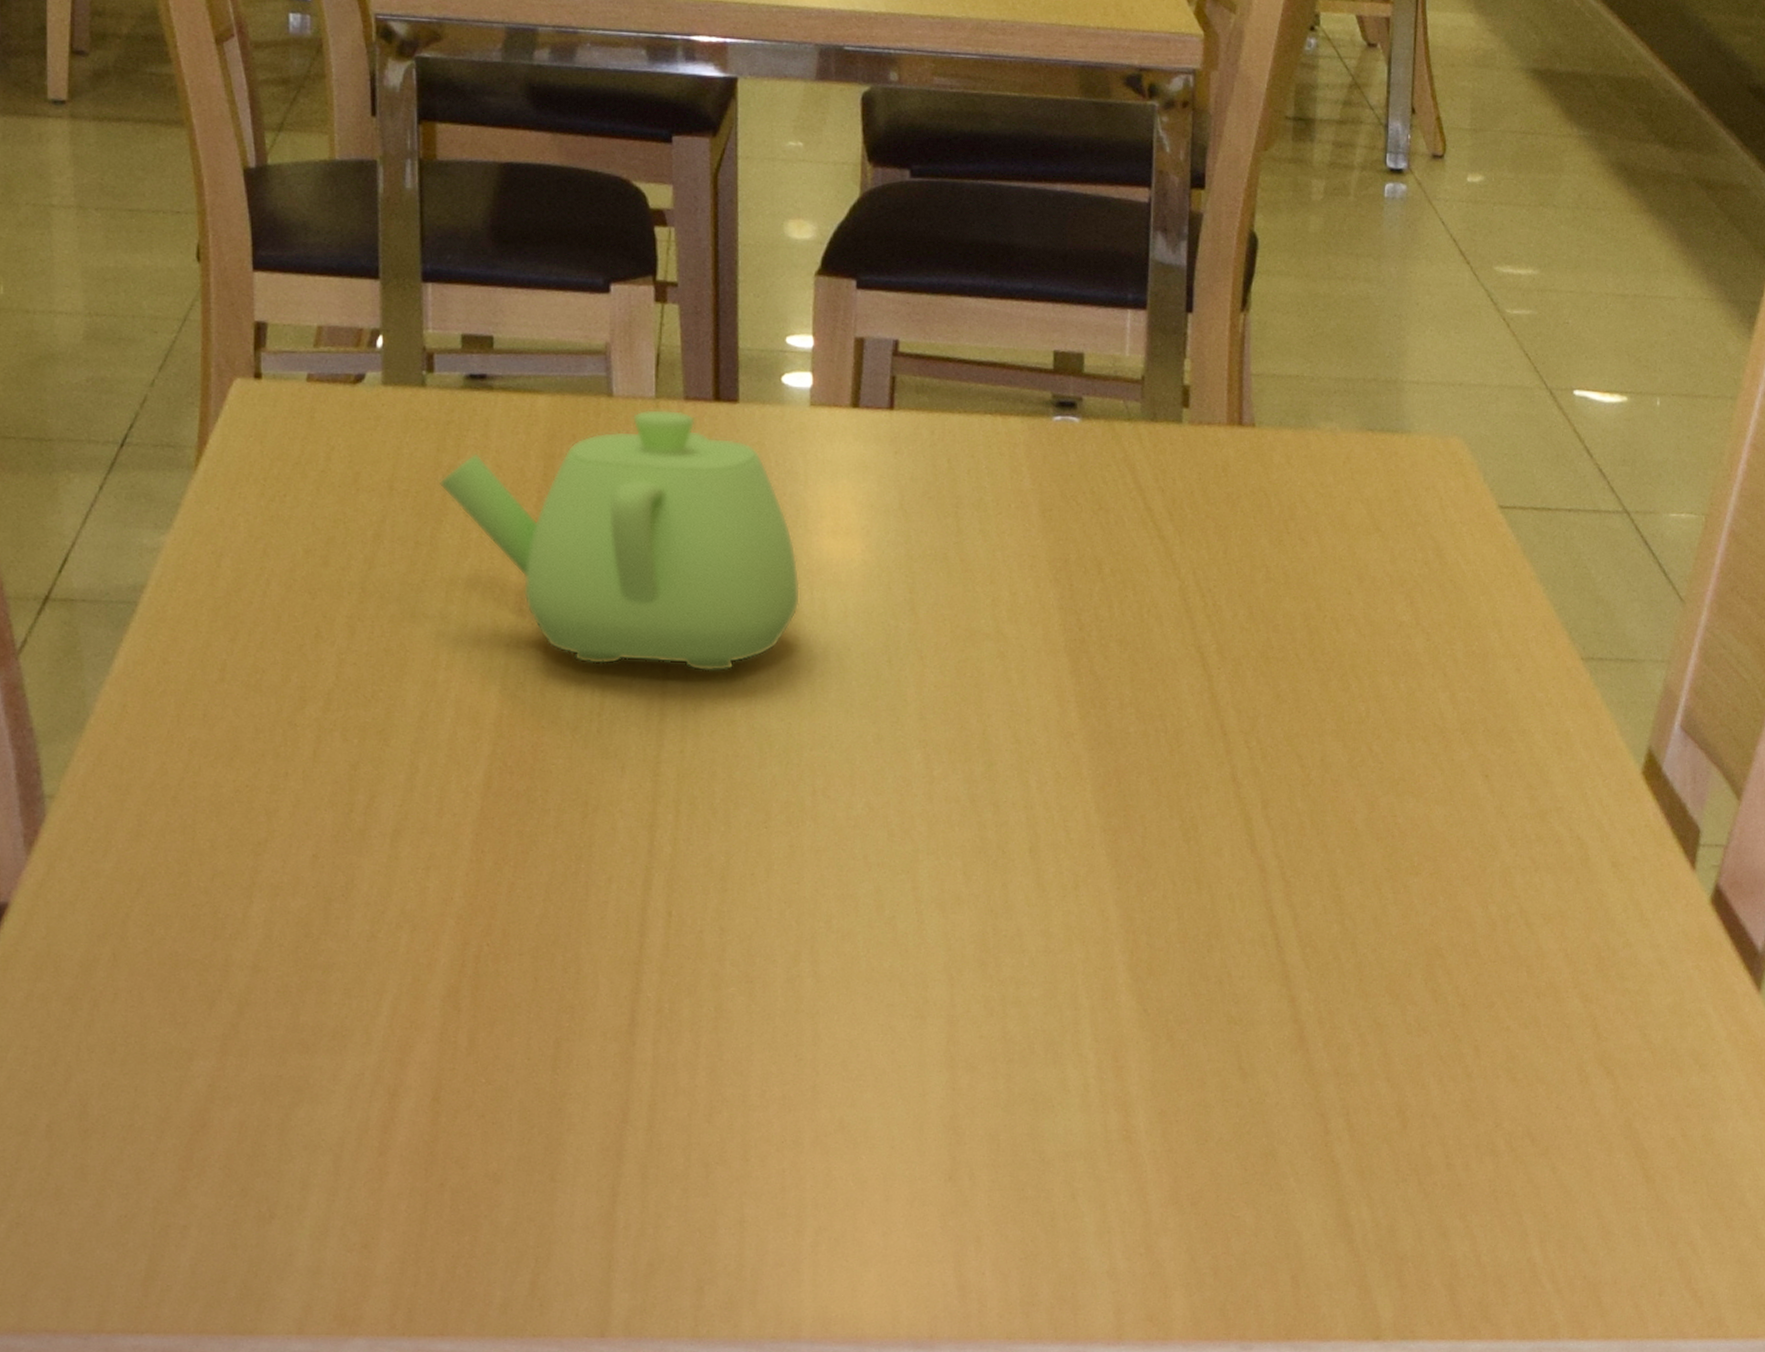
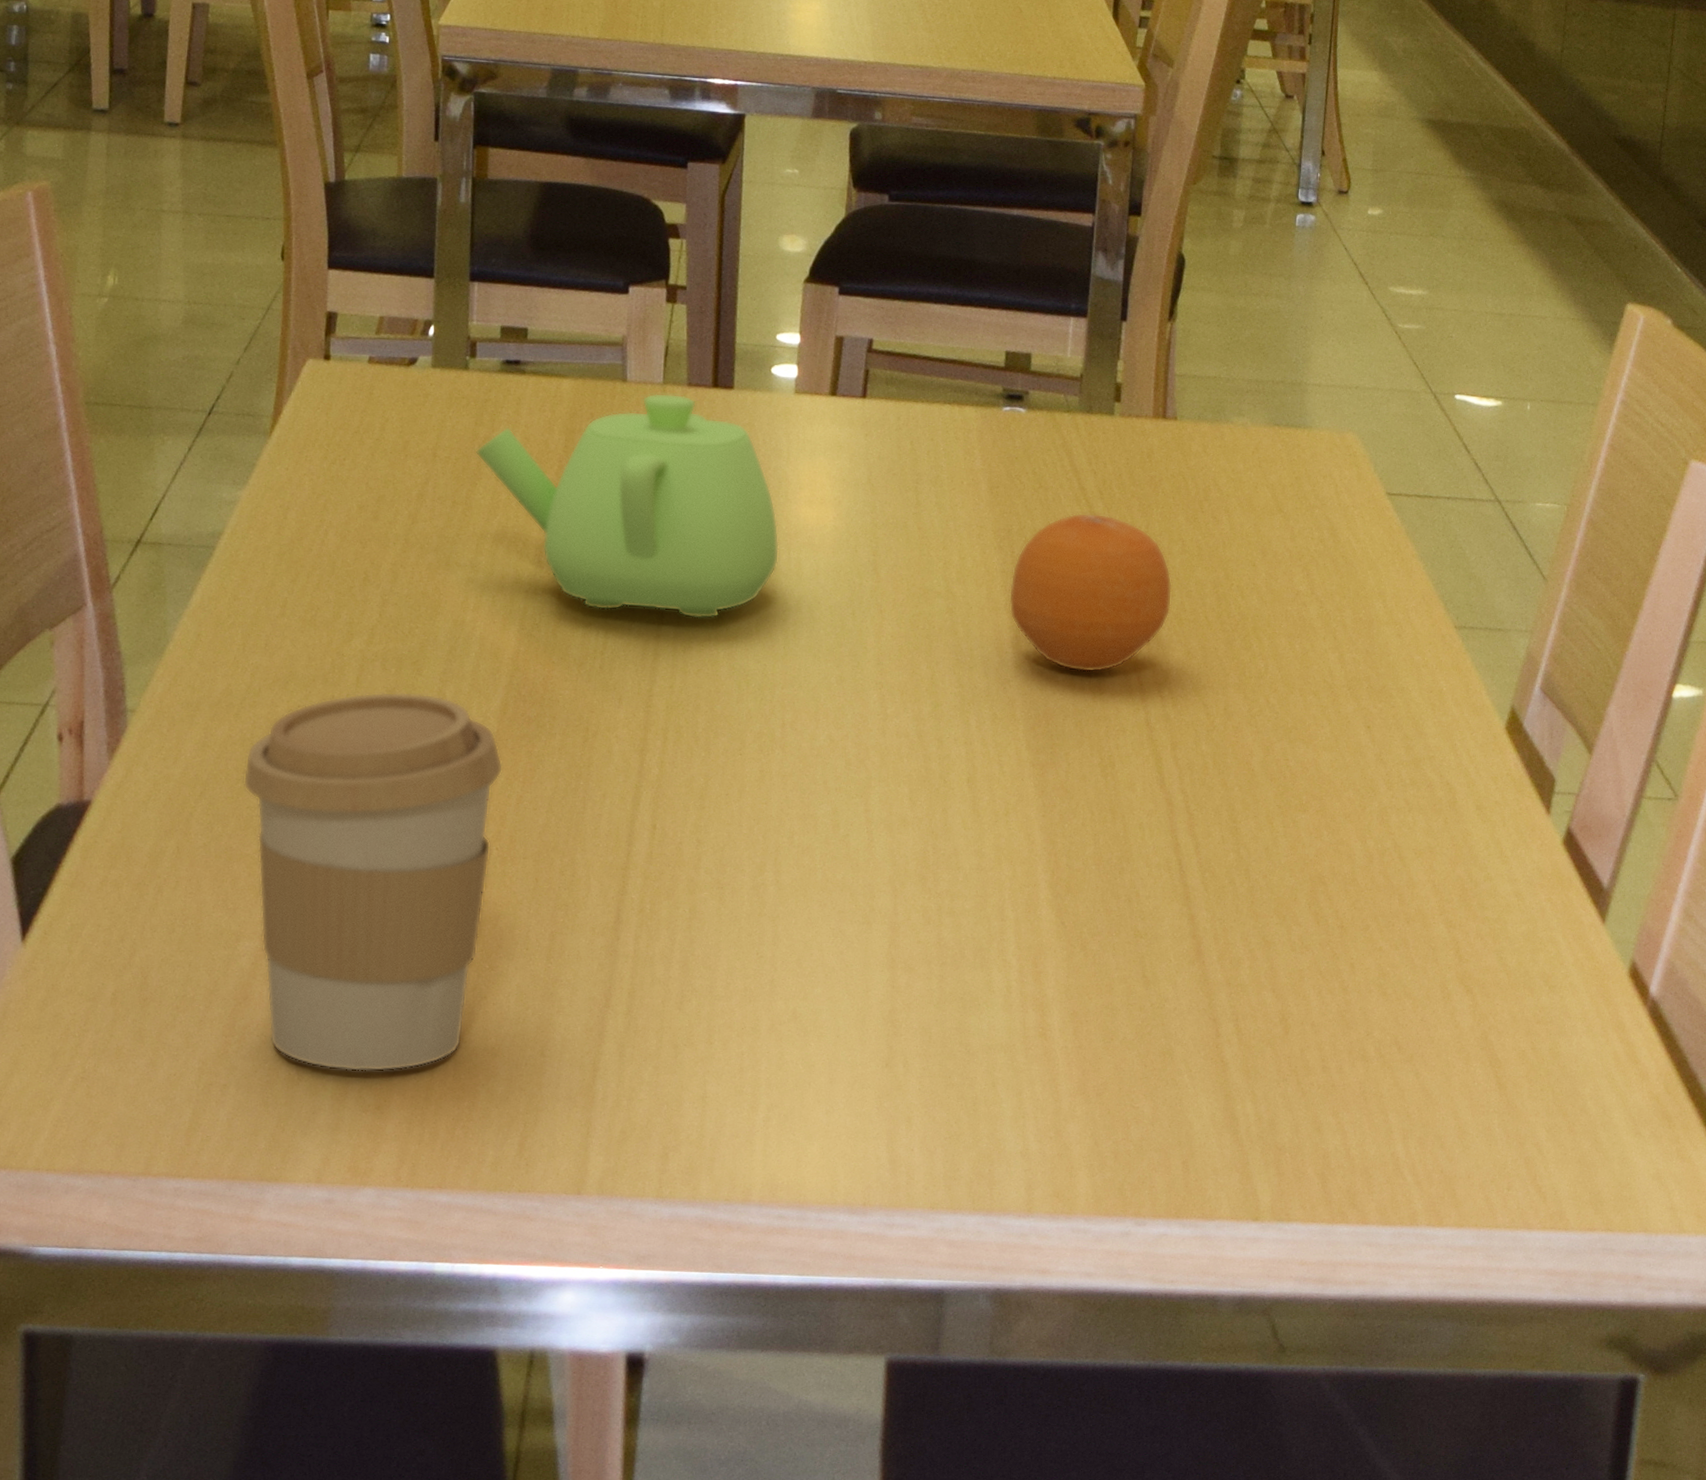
coffee cup: none [186,766,491,1206] -> present [243,691,504,1072]
fruit: none [1068,537,1257,722] -> present [1008,512,1173,672]

